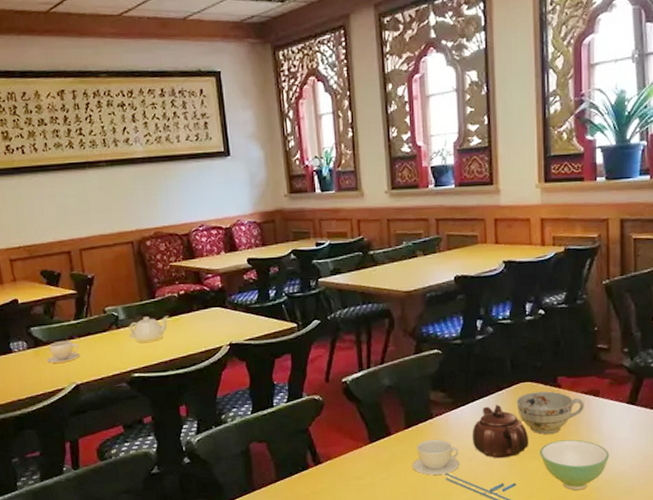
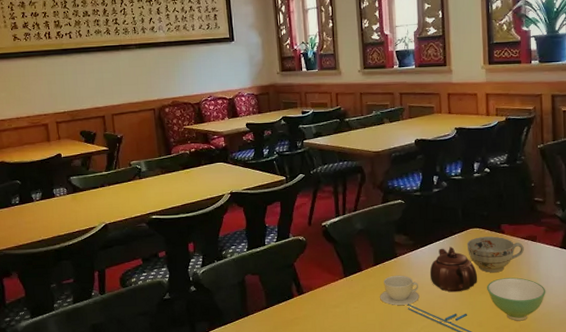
teacup: present [46,340,80,364] -> none [82,187,109,207]
teapot: present [129,316,168,344] -> none [149,169,181,191]

